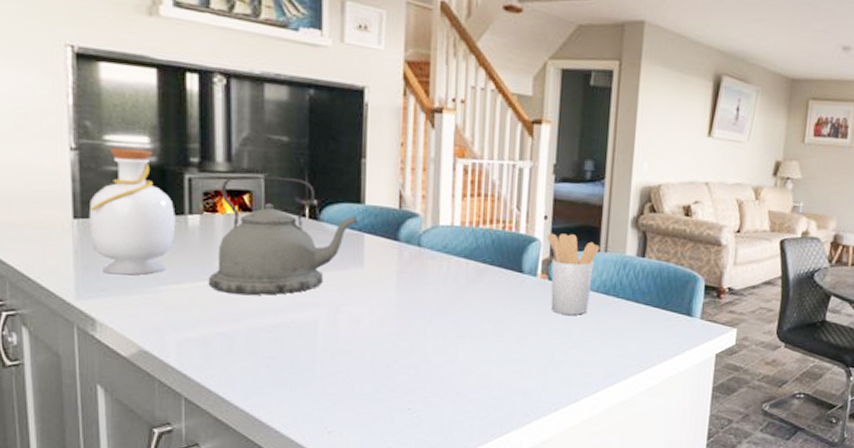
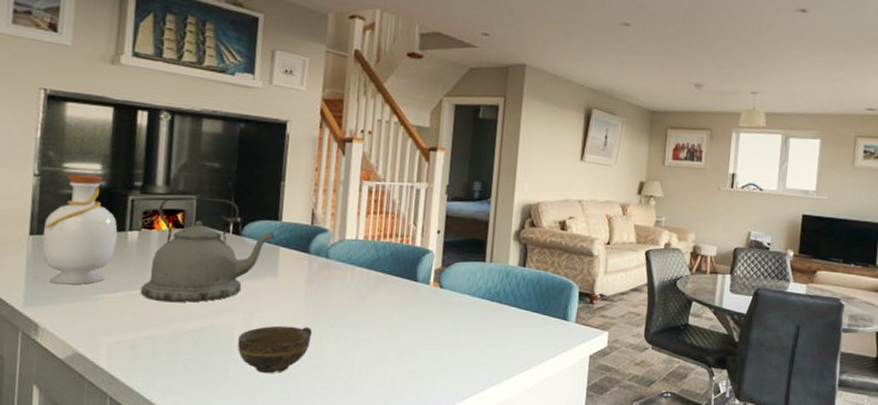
cup: none [324,321,407,373] -> present [238,325,313,374]
utensil holder: present [548,233,600,315] -> none [440,245,486,320]

